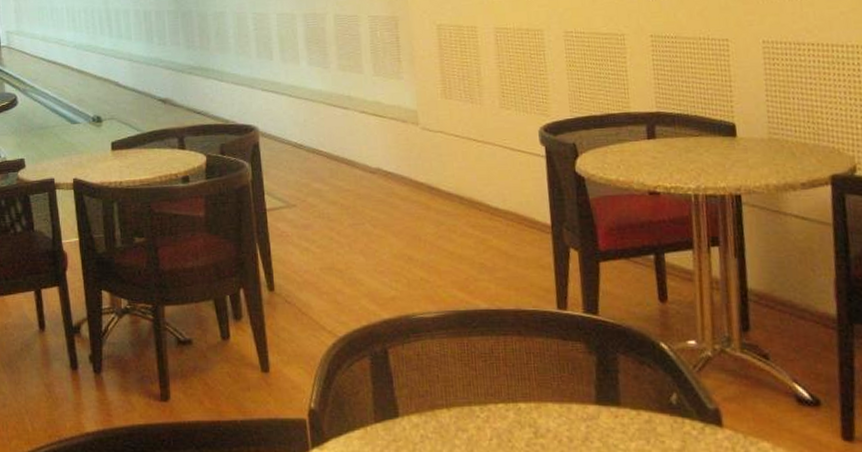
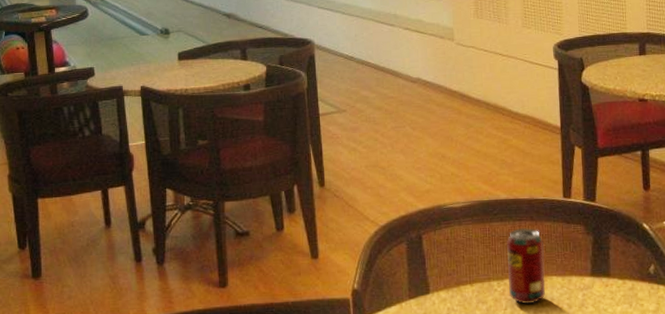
beverage can: none [489,343,540,435] -> present [506,227,546,304]

